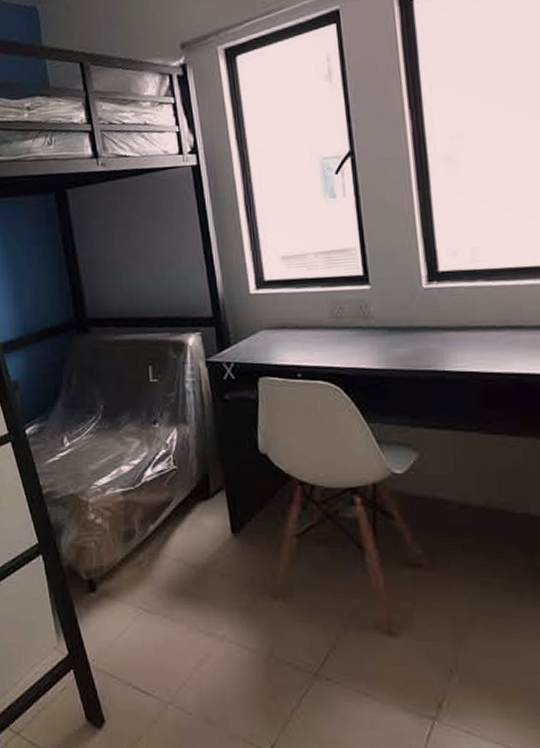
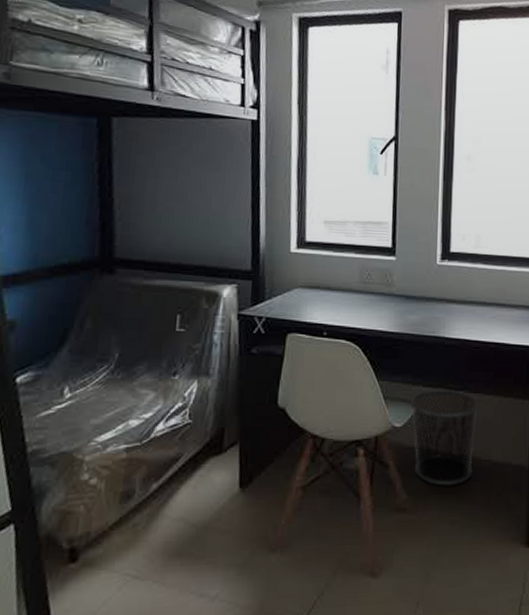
waste bin: none [411,432,504,542] -> present [411,390,478,486]

